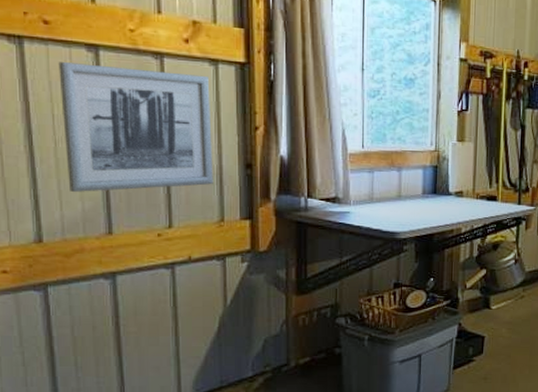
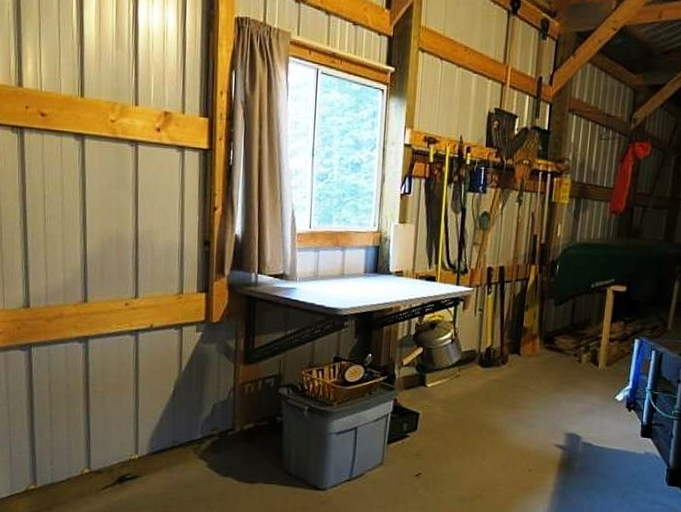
wall art: present [58,62,214,192] -> none [51,149,176,264]

